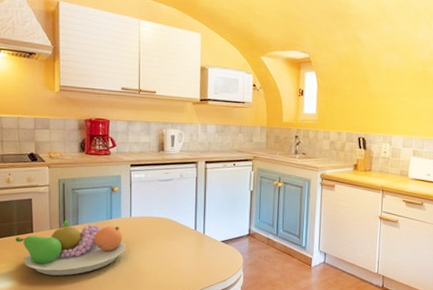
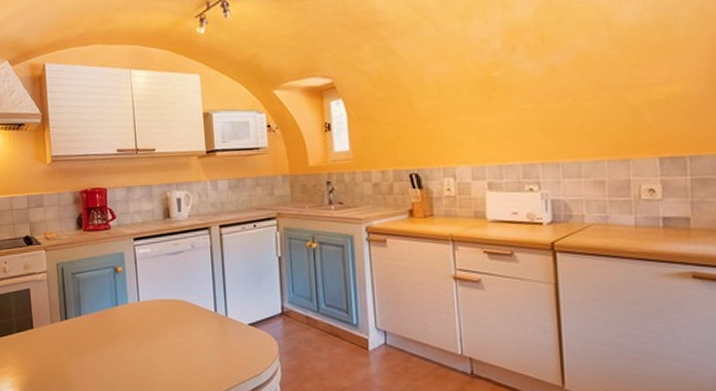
fruit bowl: present [15,220,126,276] -> none [15,310,137,379]

